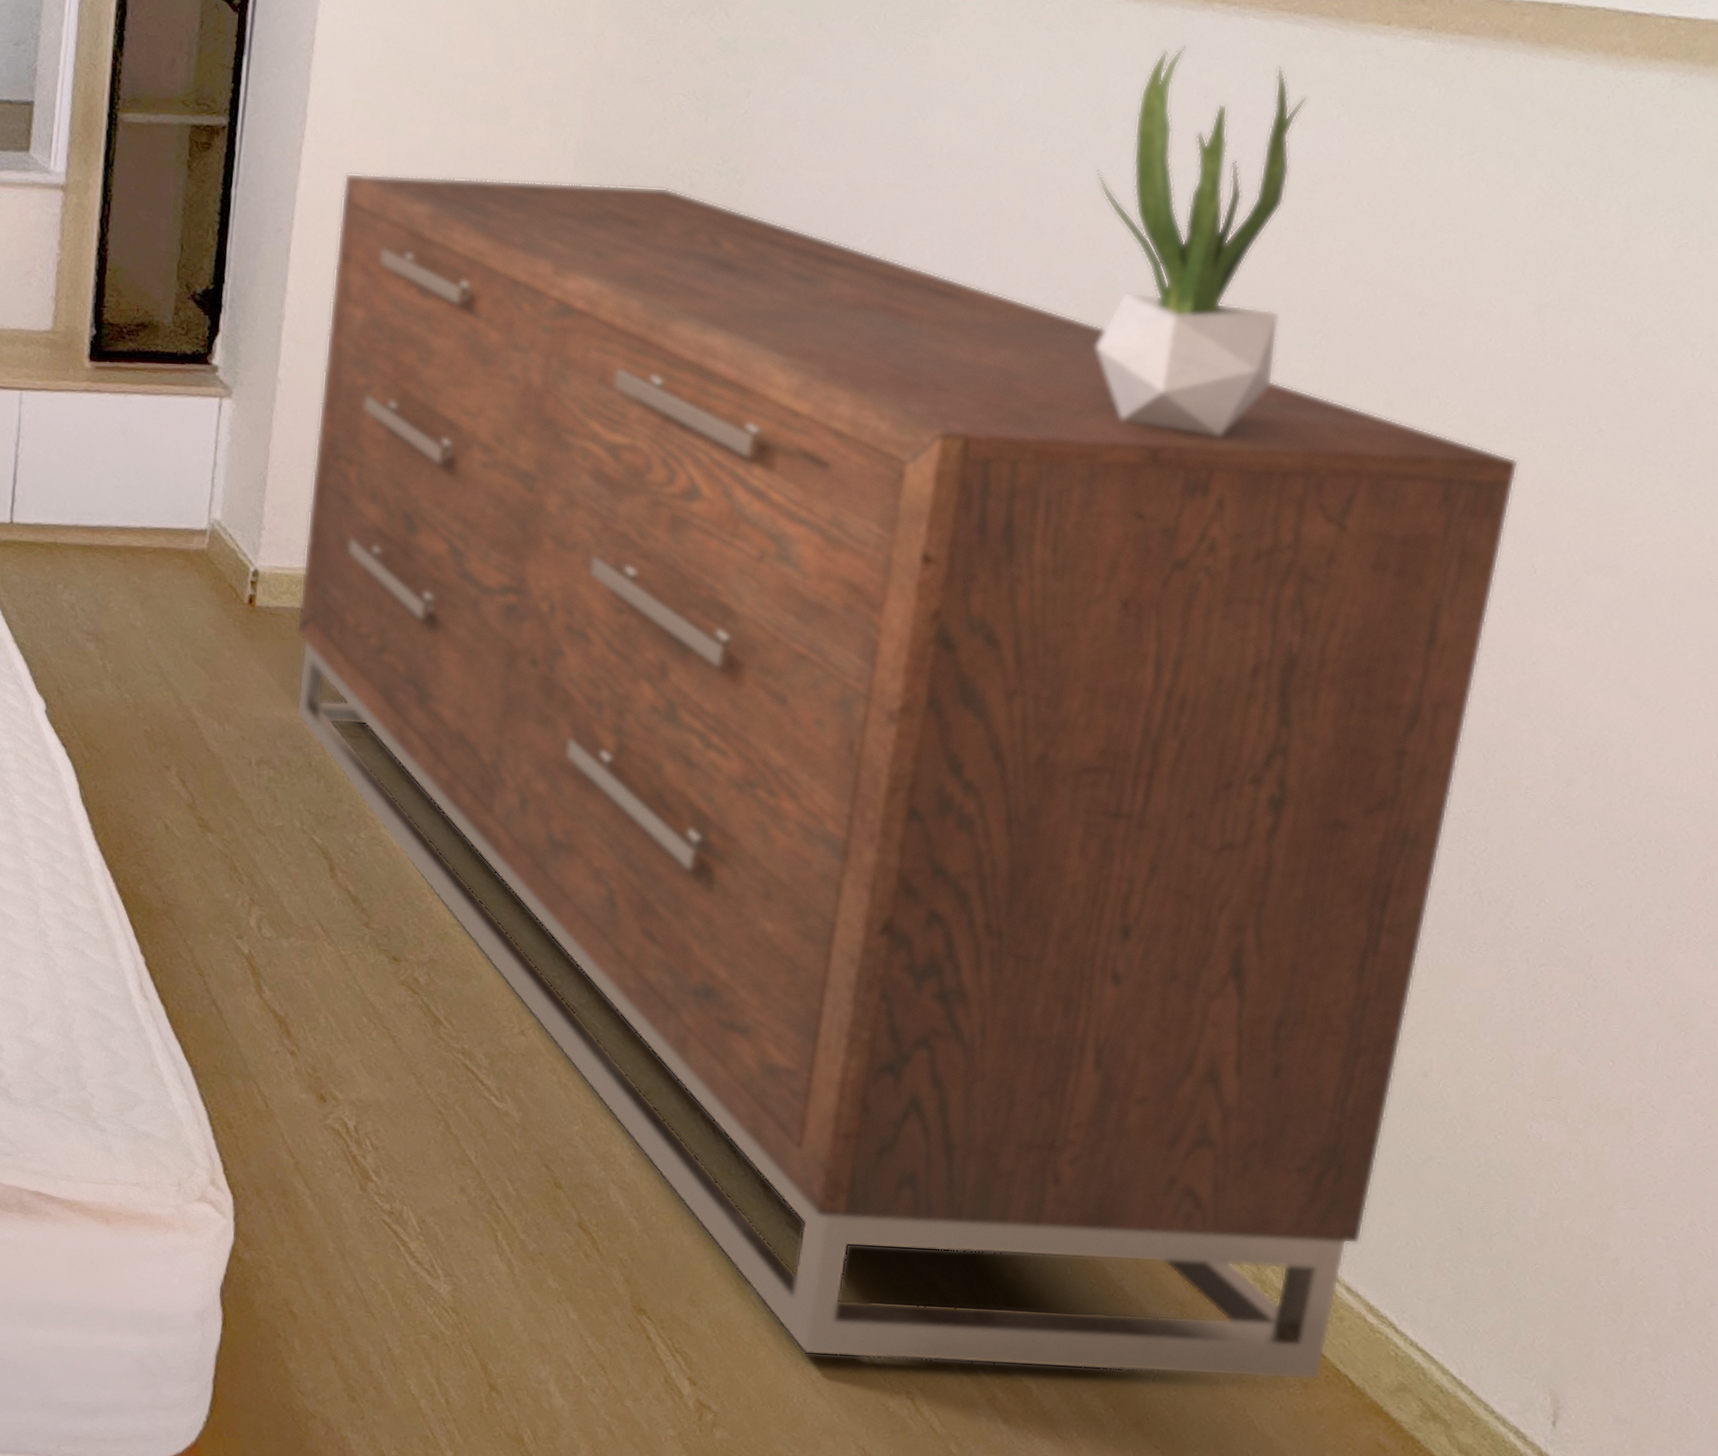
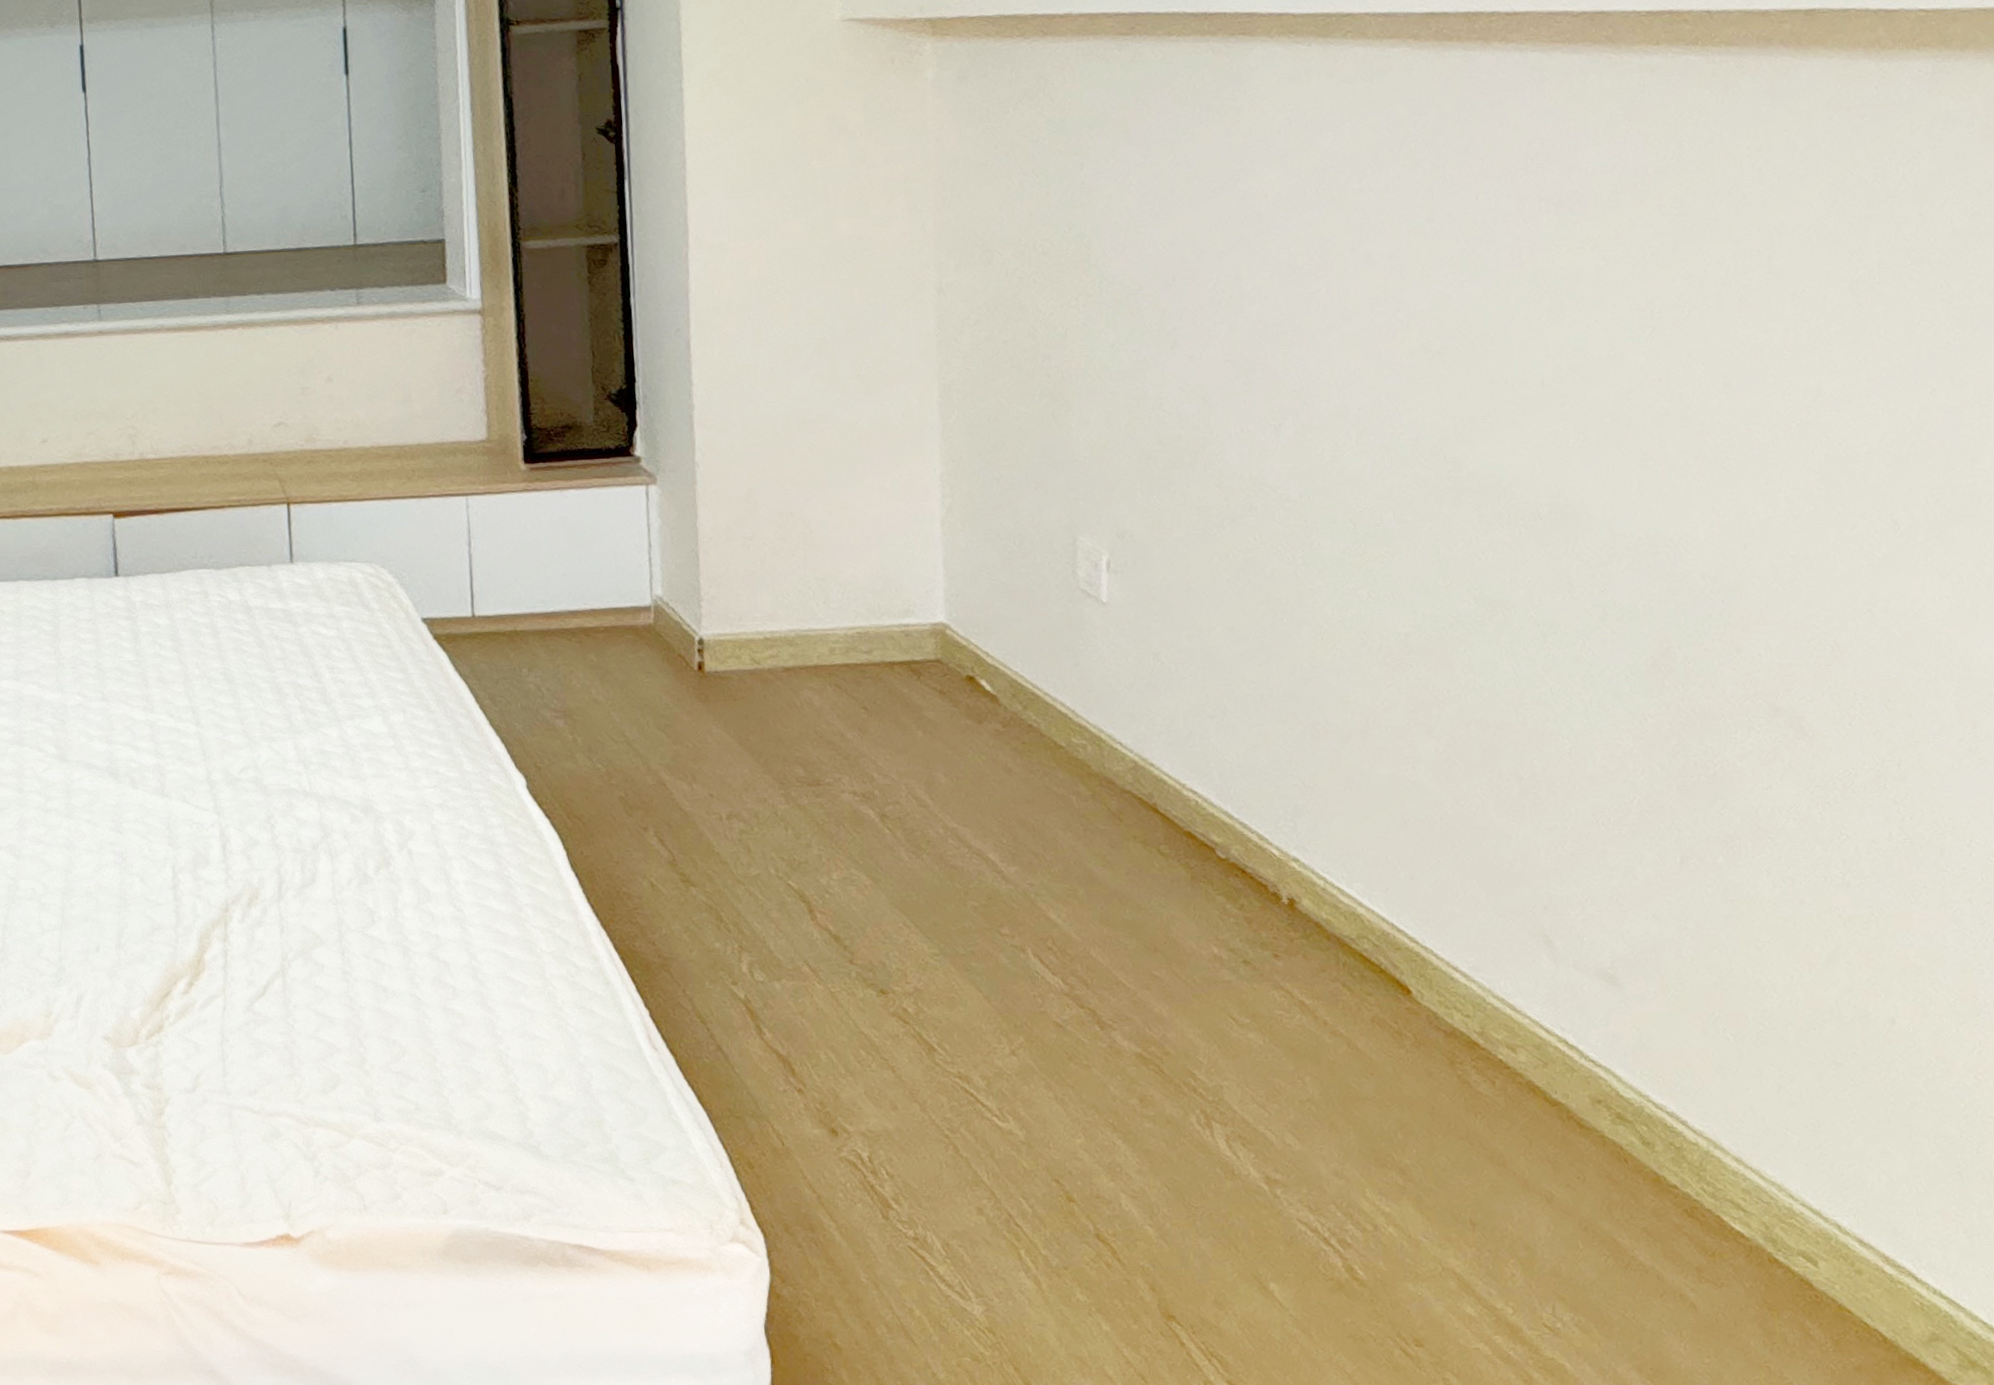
dresser: present [295,173,1518,1381] -> none [729,257,1863,1349]
potted plant: present [1096,45,1307,436] -> none [1413,82,1614,431]

